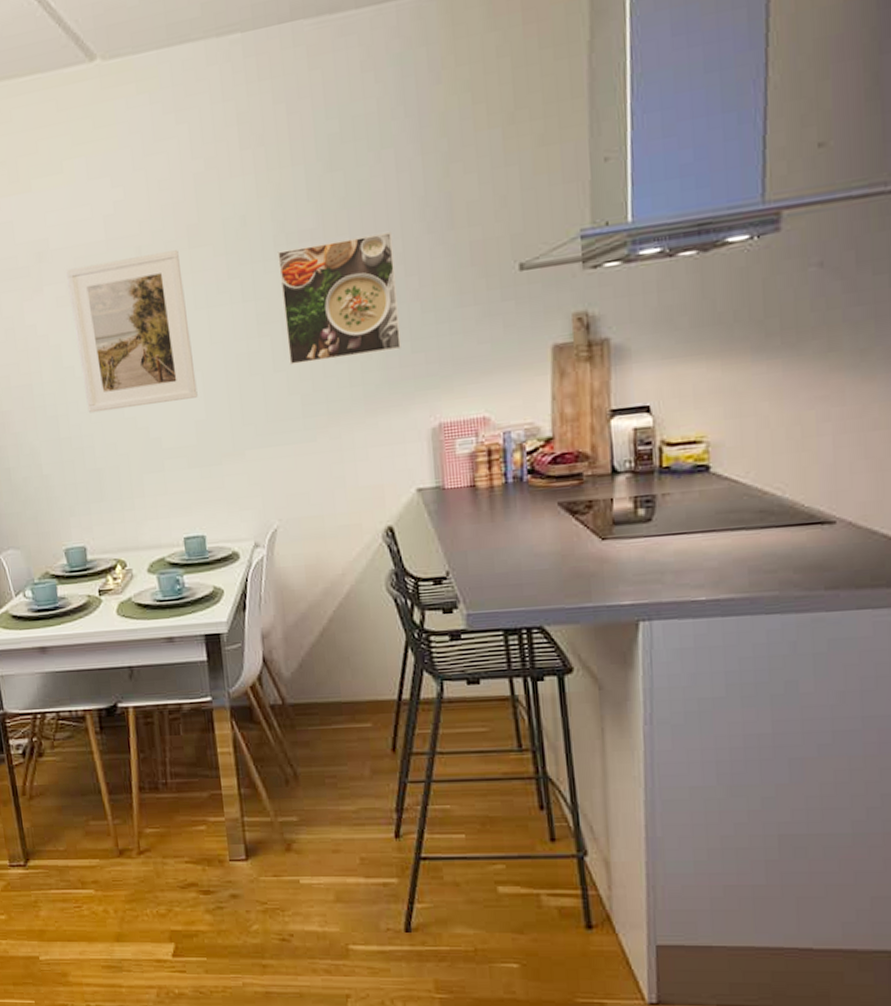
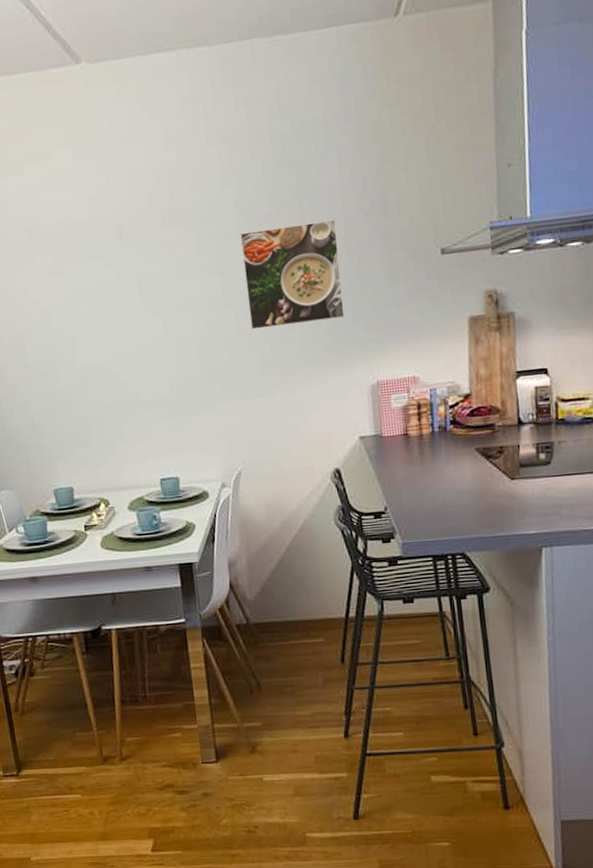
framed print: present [65,250,198,413] -> none [54,229,172,370]

